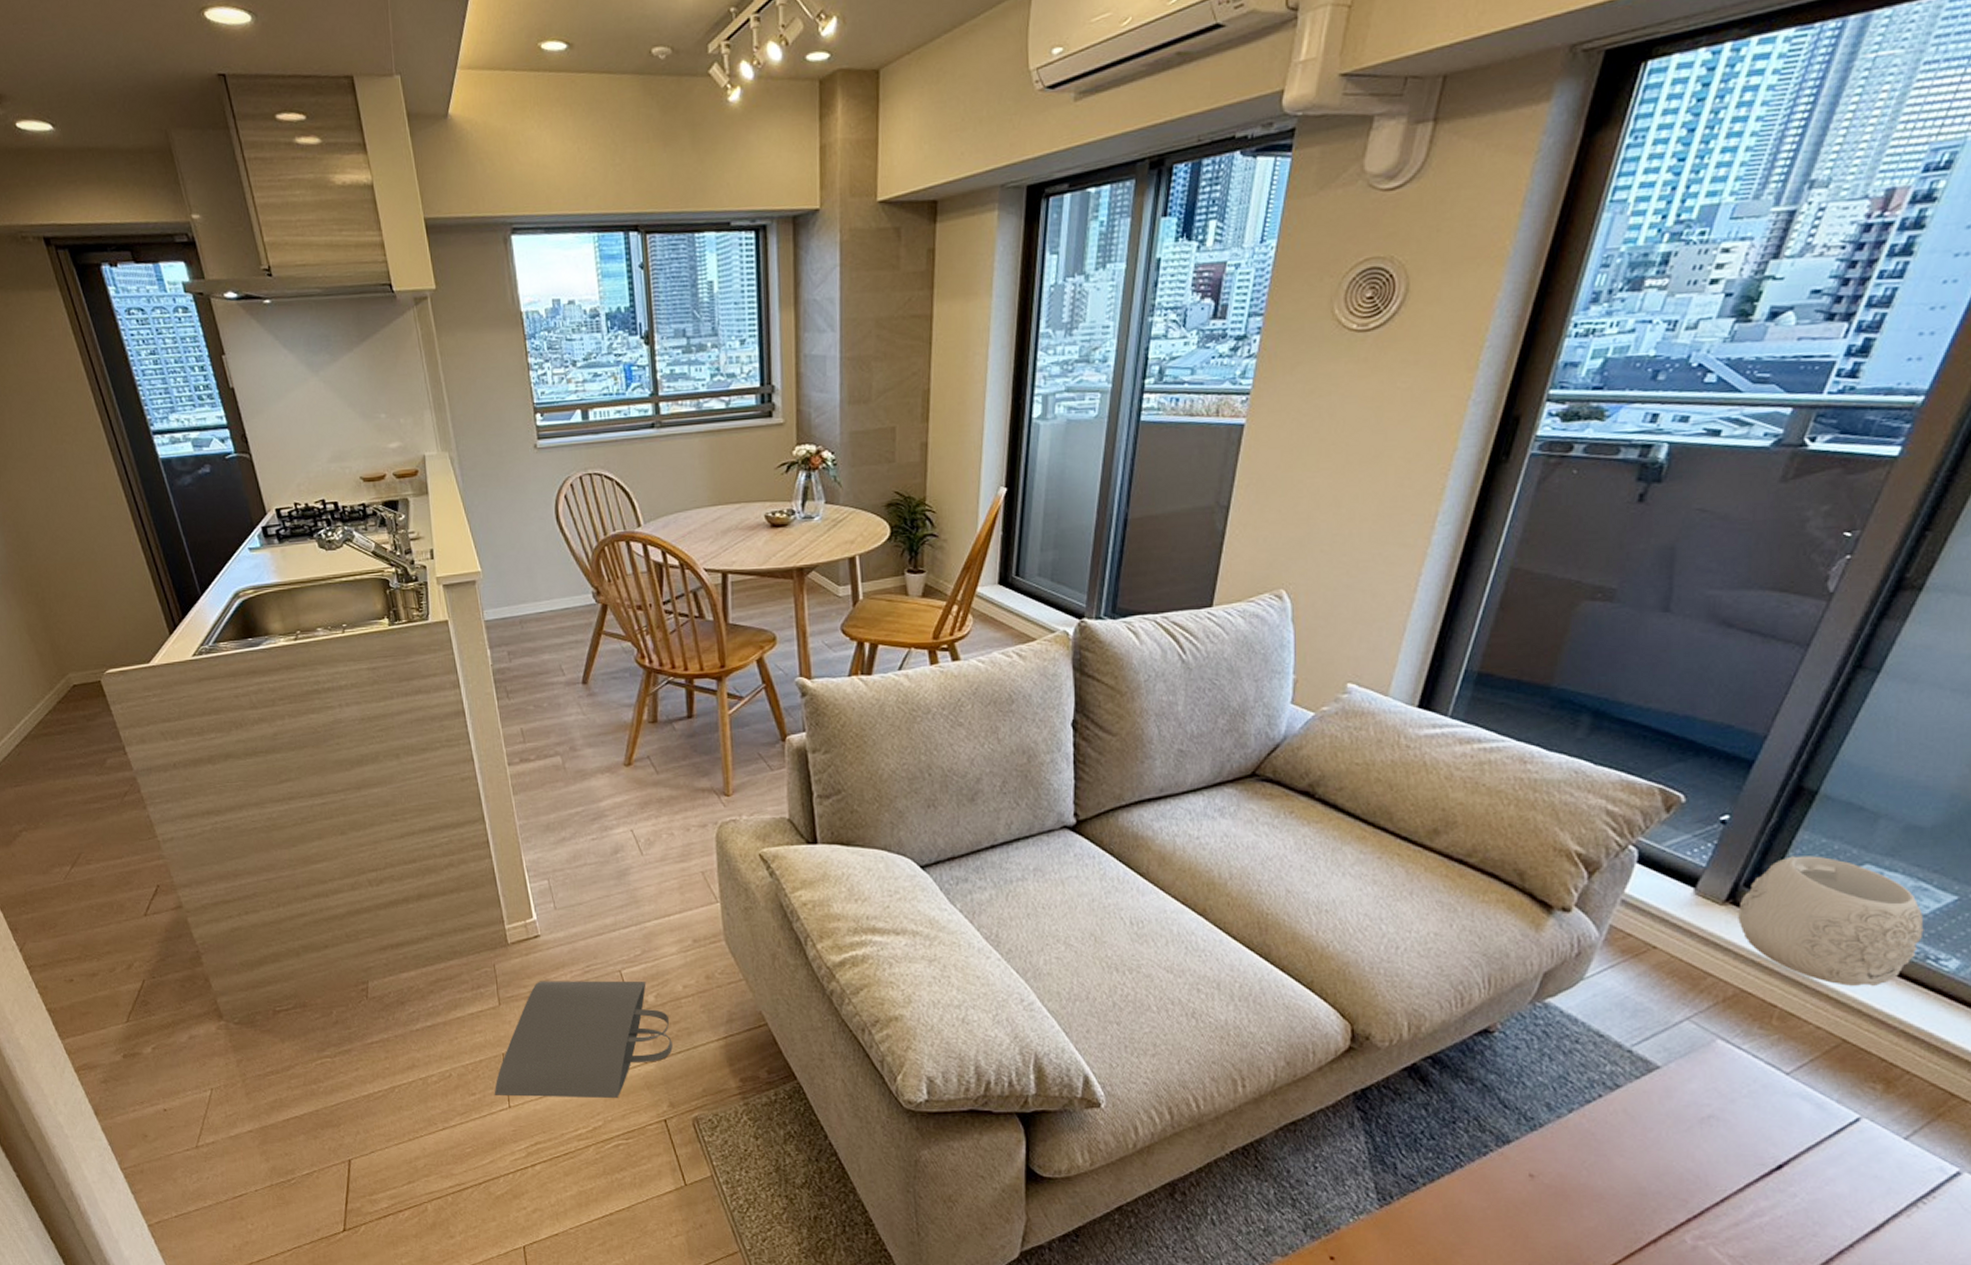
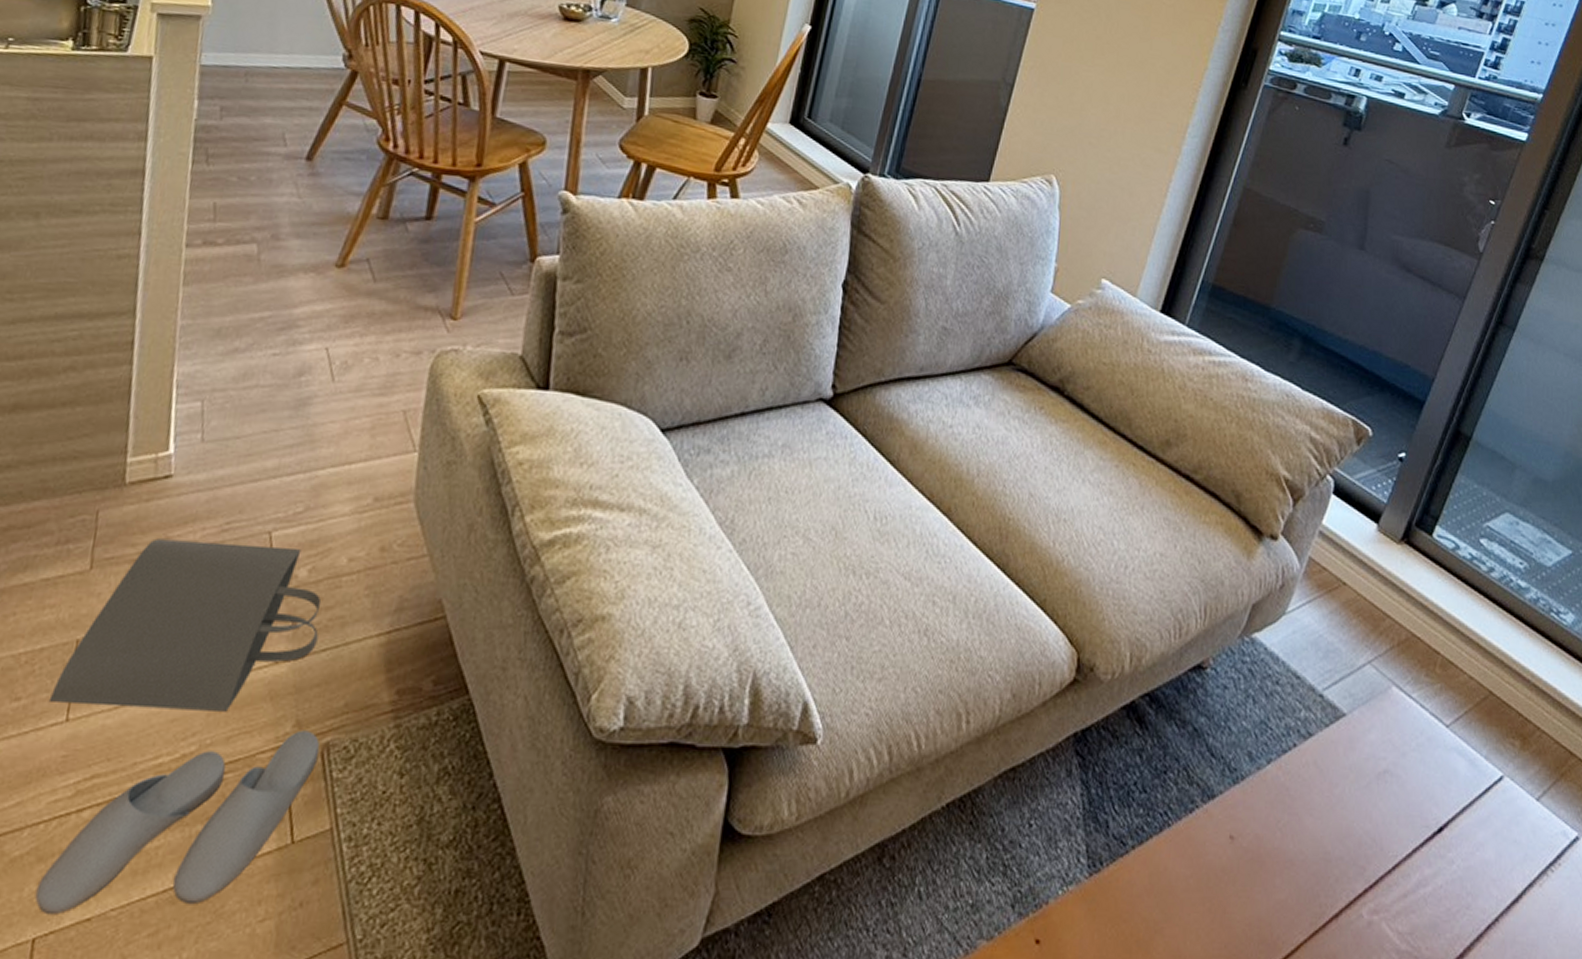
slippers: none [517,1109,692,1232] -> present [35,730,320,916]
decorative planter: present [1738,856,1924,987] -> none [1411,499,1549,638]

